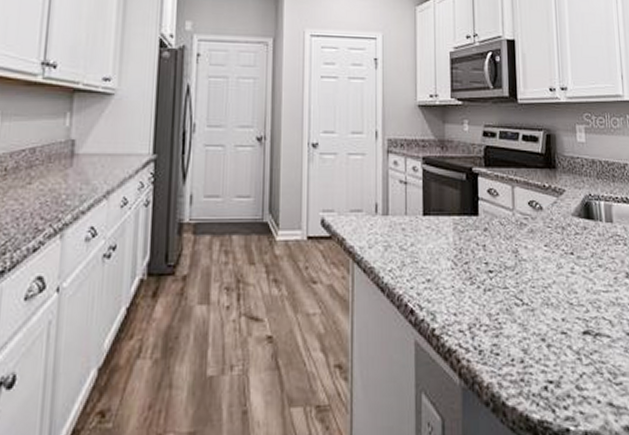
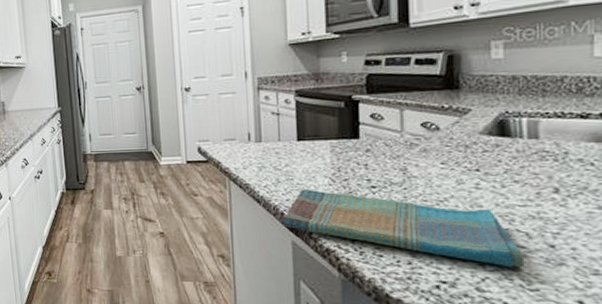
dish towel: none [406,274,611,360] -> present [283,189,525,268]

